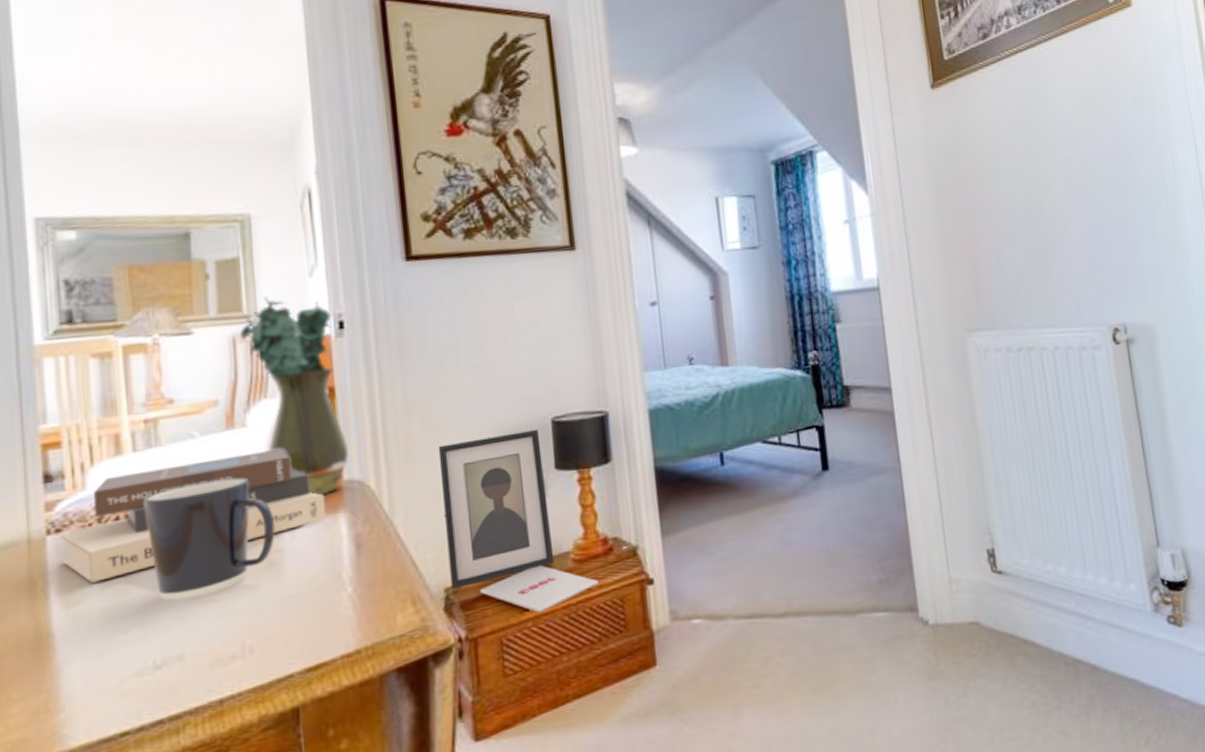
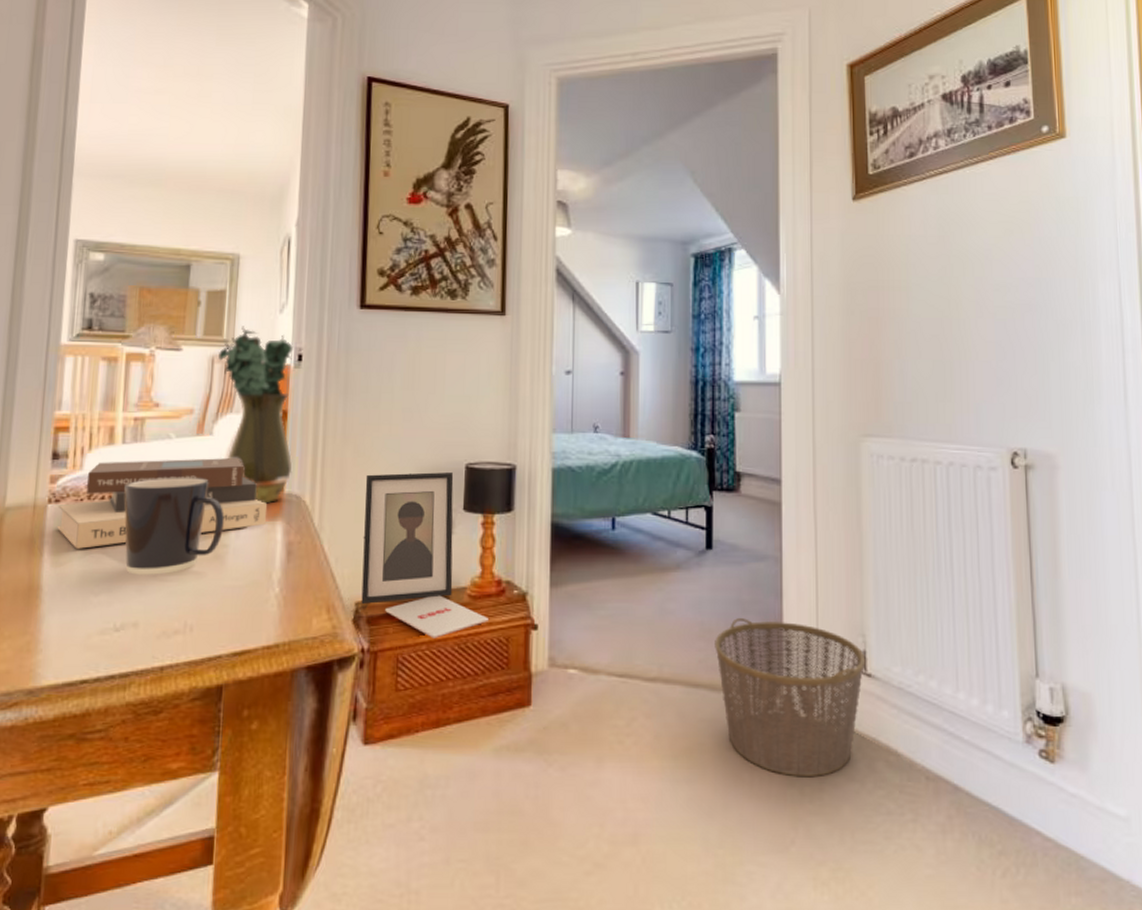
basket: none [842,532,995,688] -> present [715,618,866,778]

